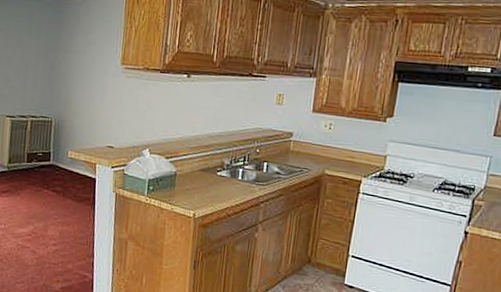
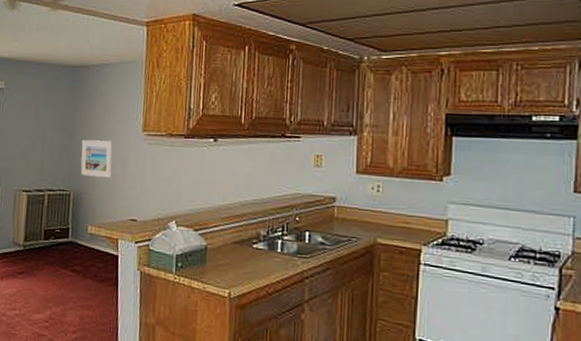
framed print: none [62,70,93,107] -> present [81,139,113,178]

